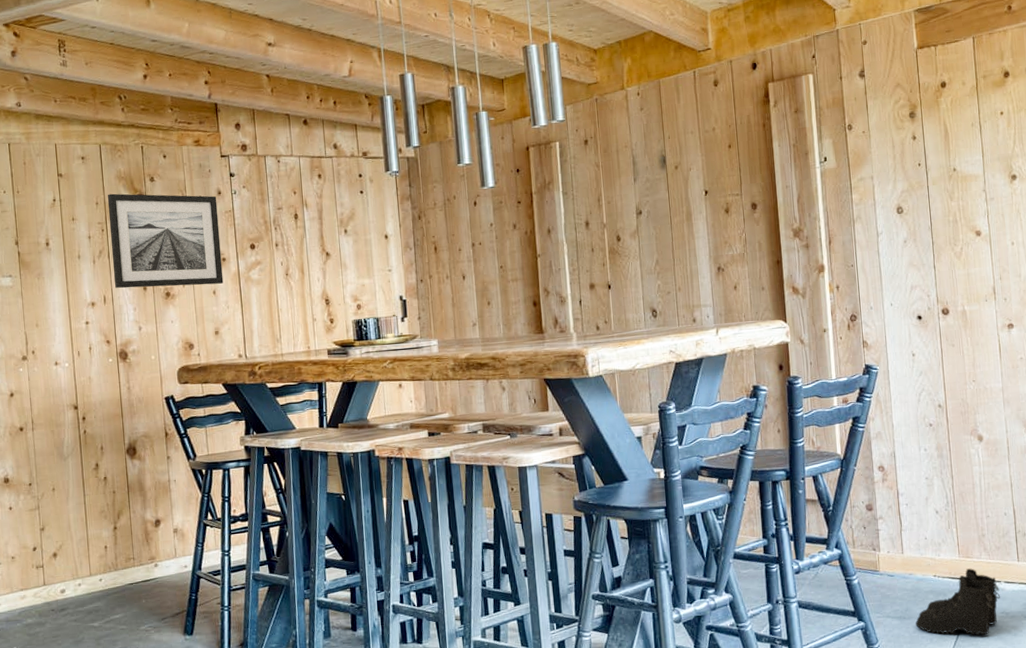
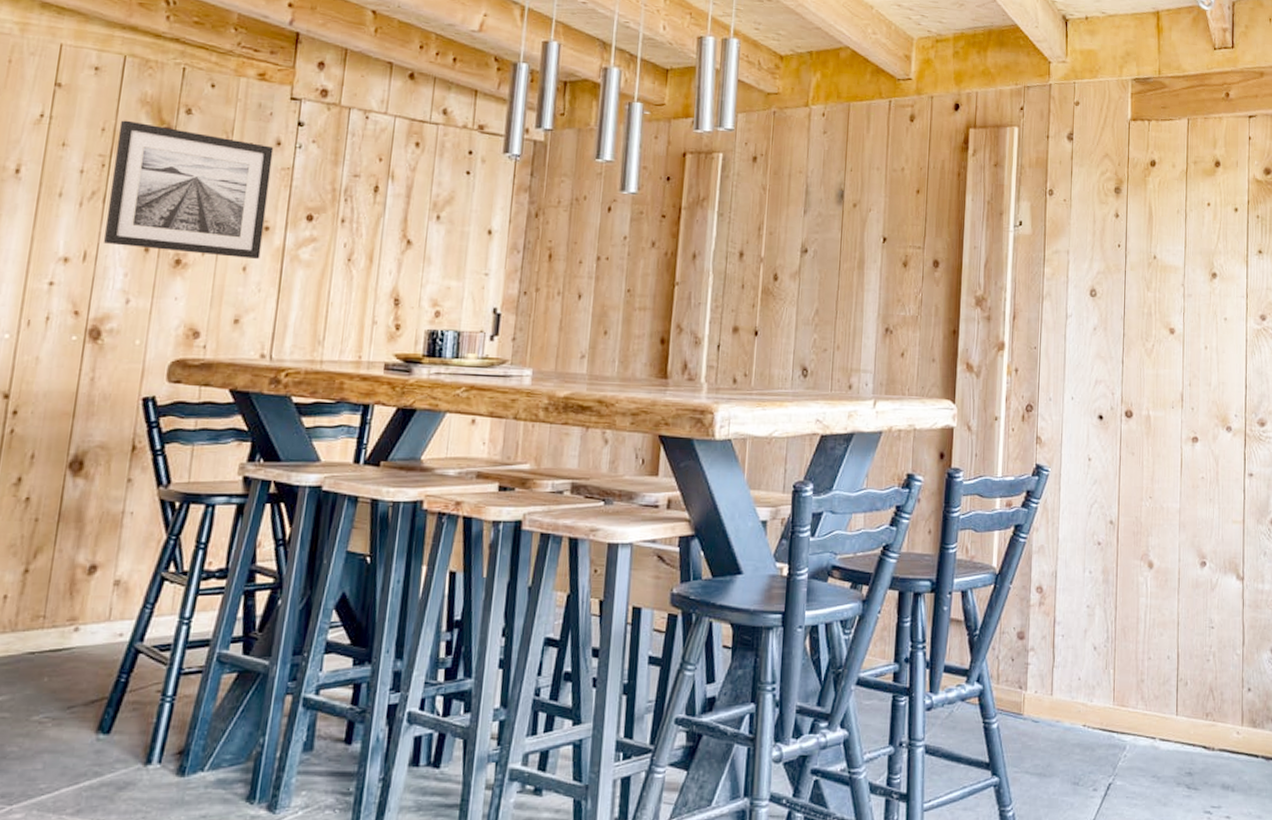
boots: present [915,568,1000,635] -> none [1056,719,1153,803]

